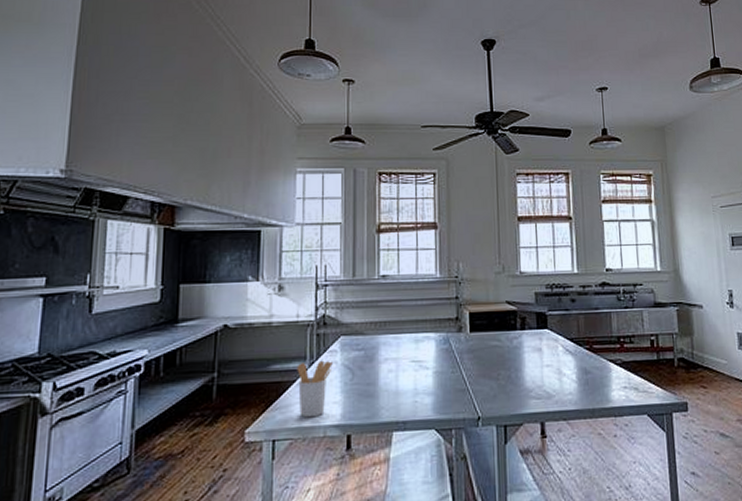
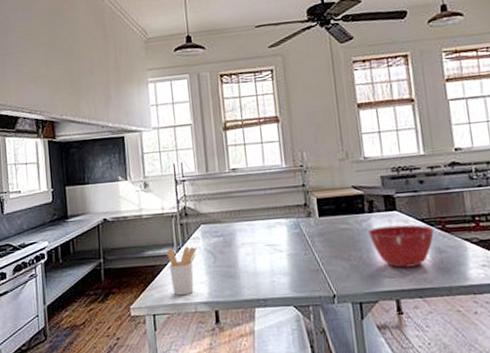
mixing bowl: none [518,343,582,389] -> present [367,224,435,268]

